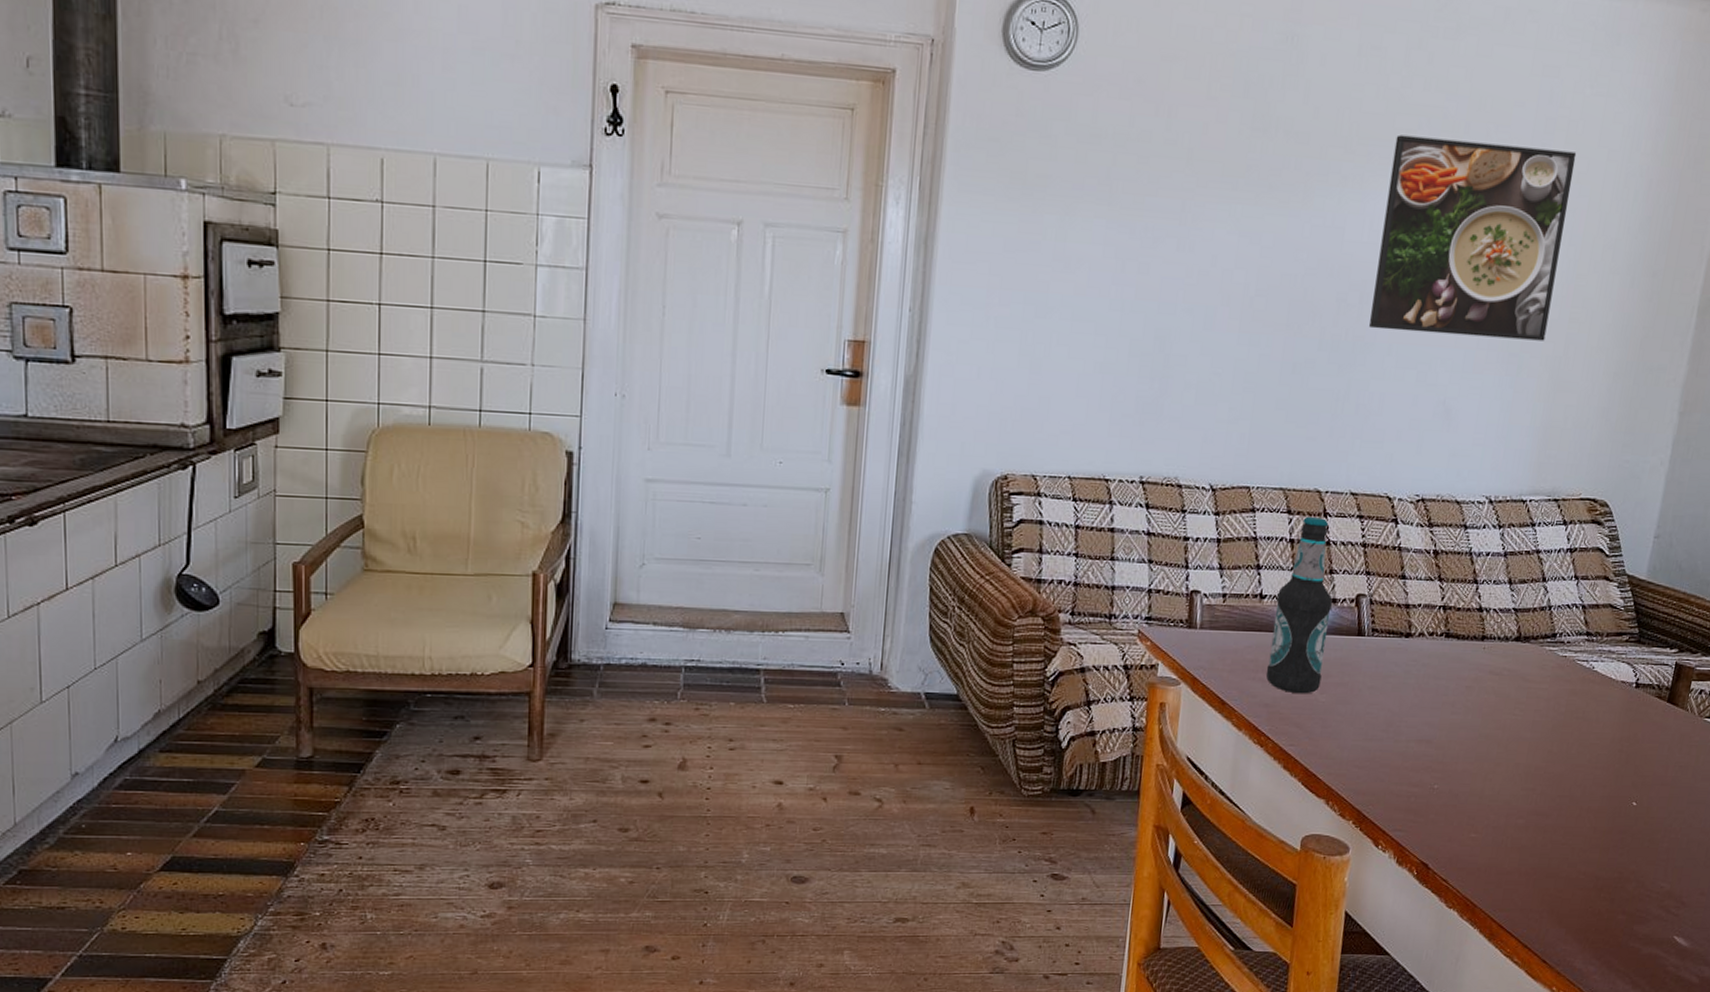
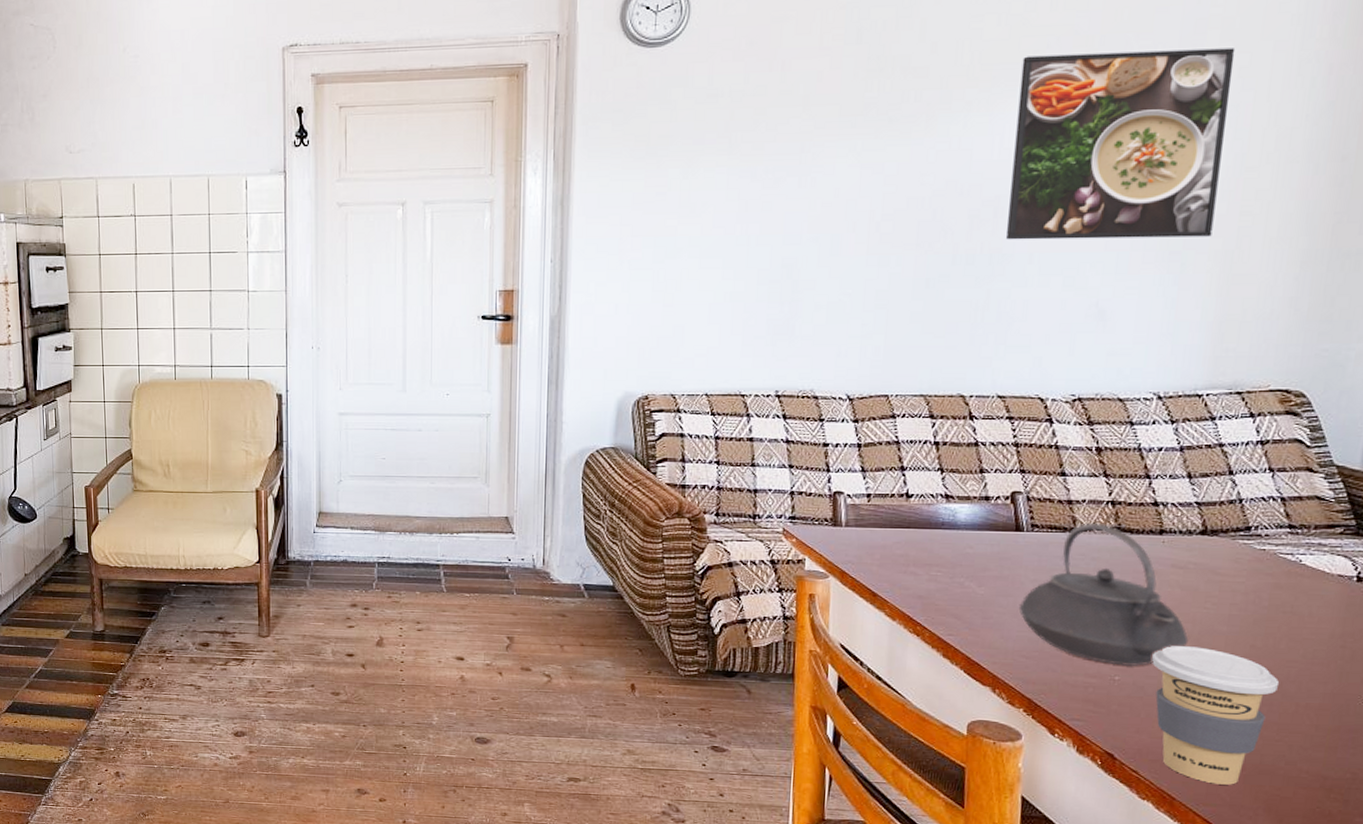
bottle: present [1265,516,1333,694] -> none [917,419,985,587]
teapot: none [1356,627,1499,775] -> present [1019,522,1189,667]
coffee cup: none [1466,753,1568,889] -> present [1152,646,1279,785]

